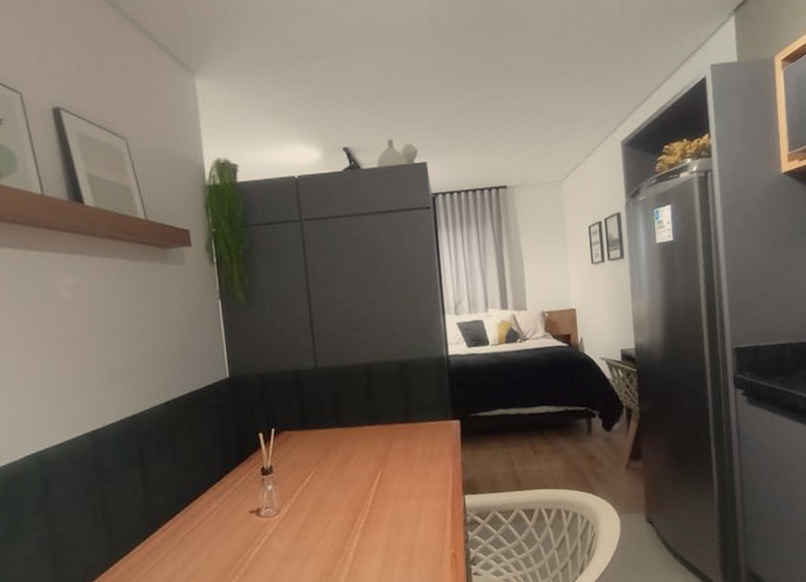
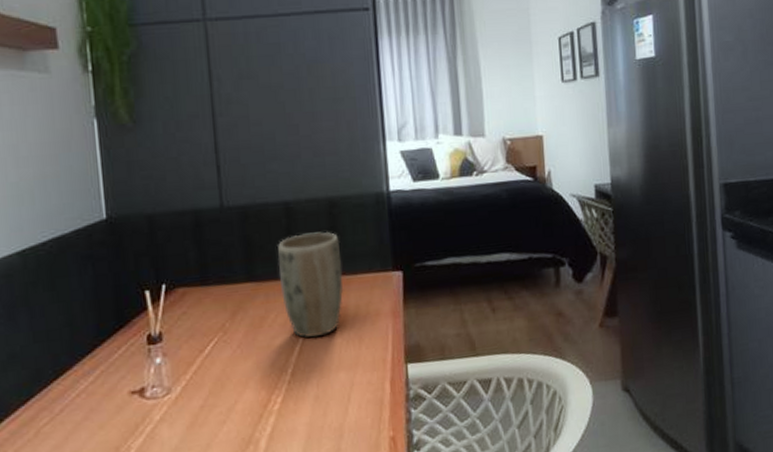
plant pot: none [360,387,413,473] -> present [278,231,344,338]

